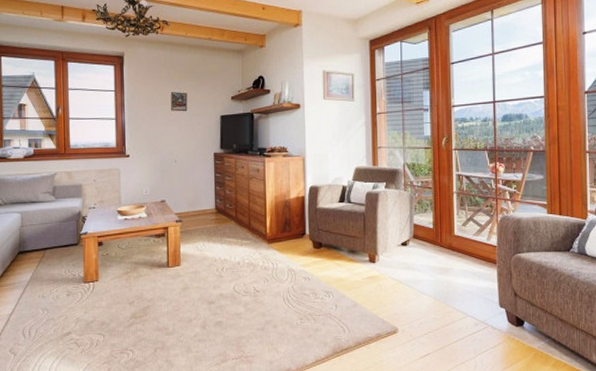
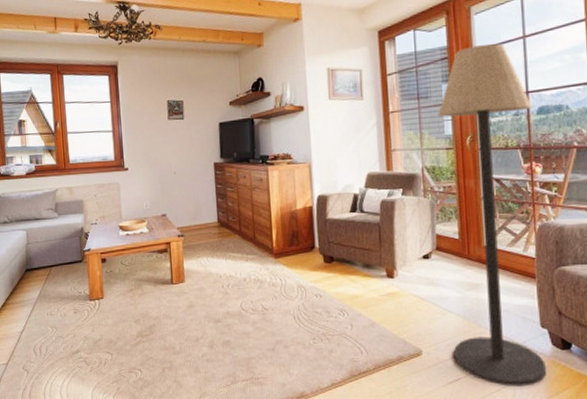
floor lamp: none [419,57,503,360] -> present [438,43,546,386]

